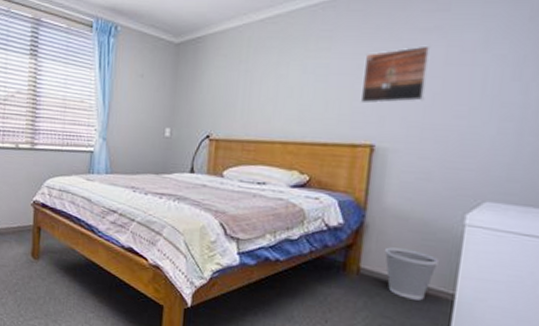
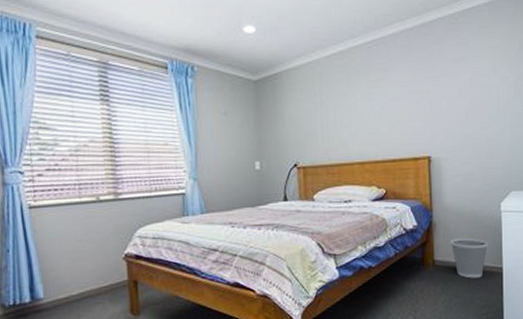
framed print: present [360,45,431,104] -> none [414,72,461,123]

